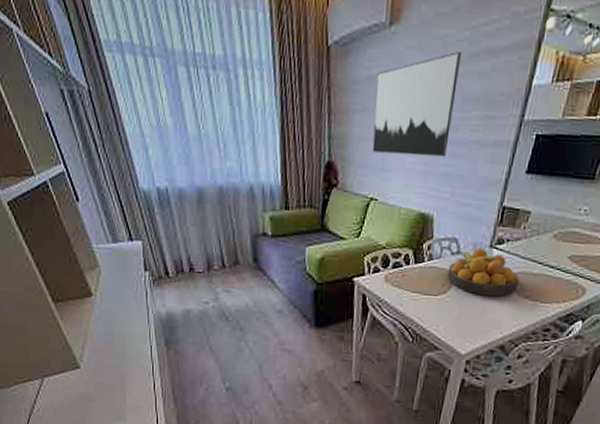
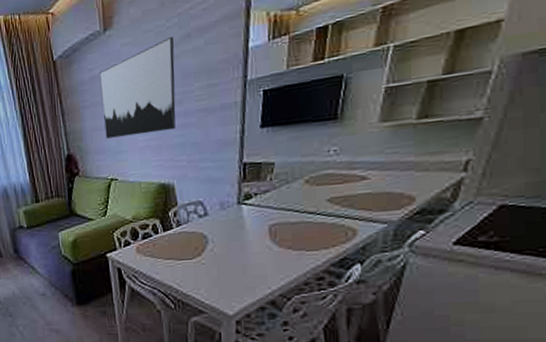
fruit bowl: present [447,248,519,297] -> none [198,206,277,253]

